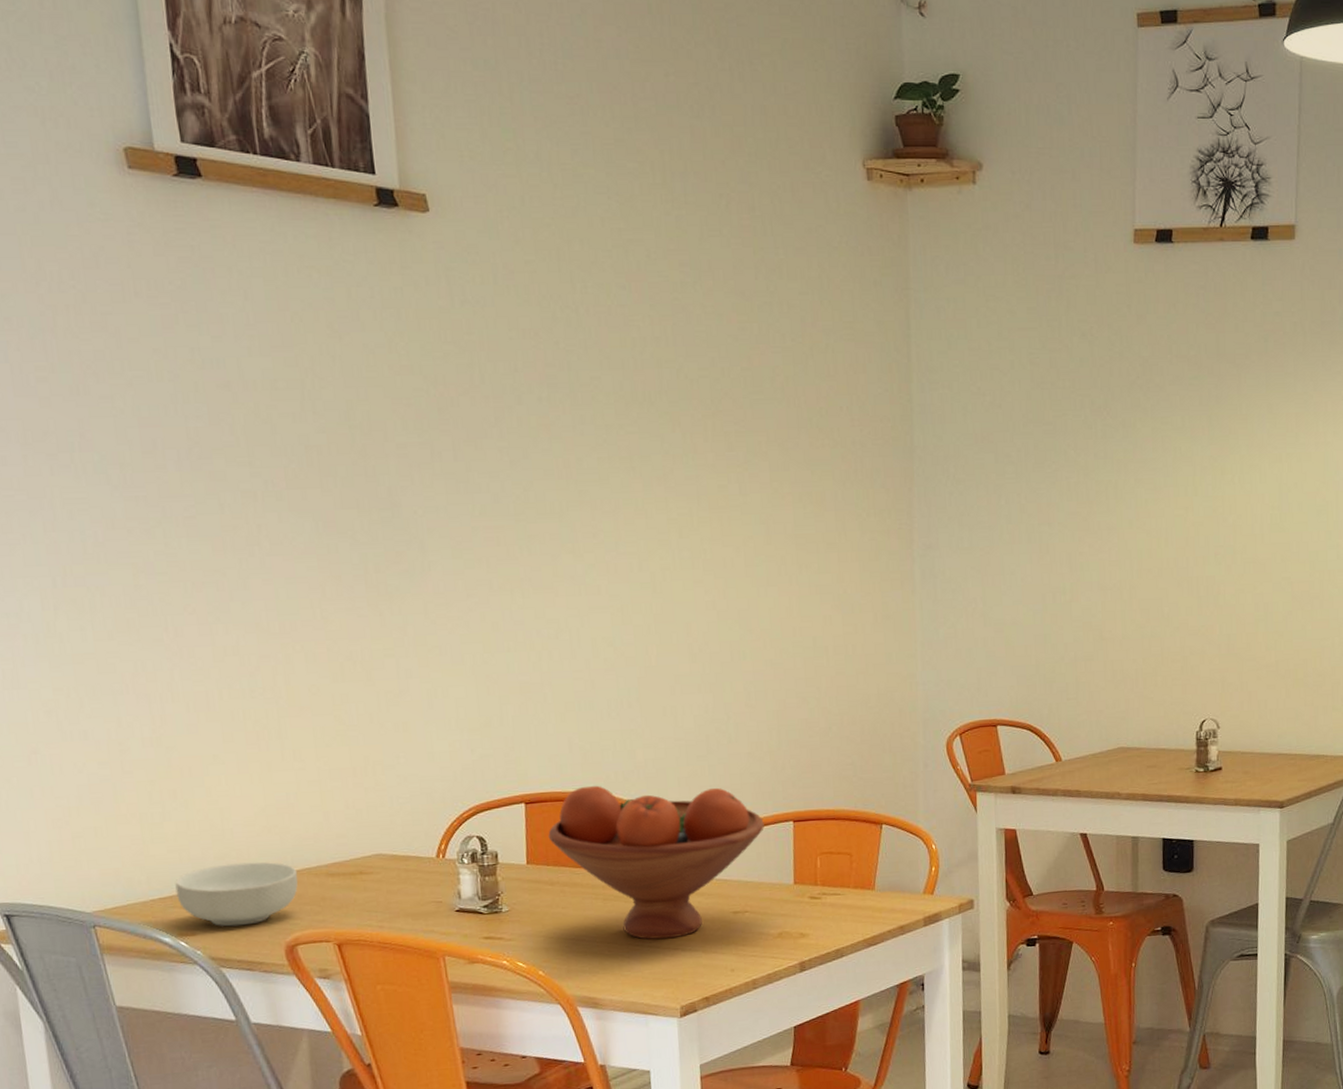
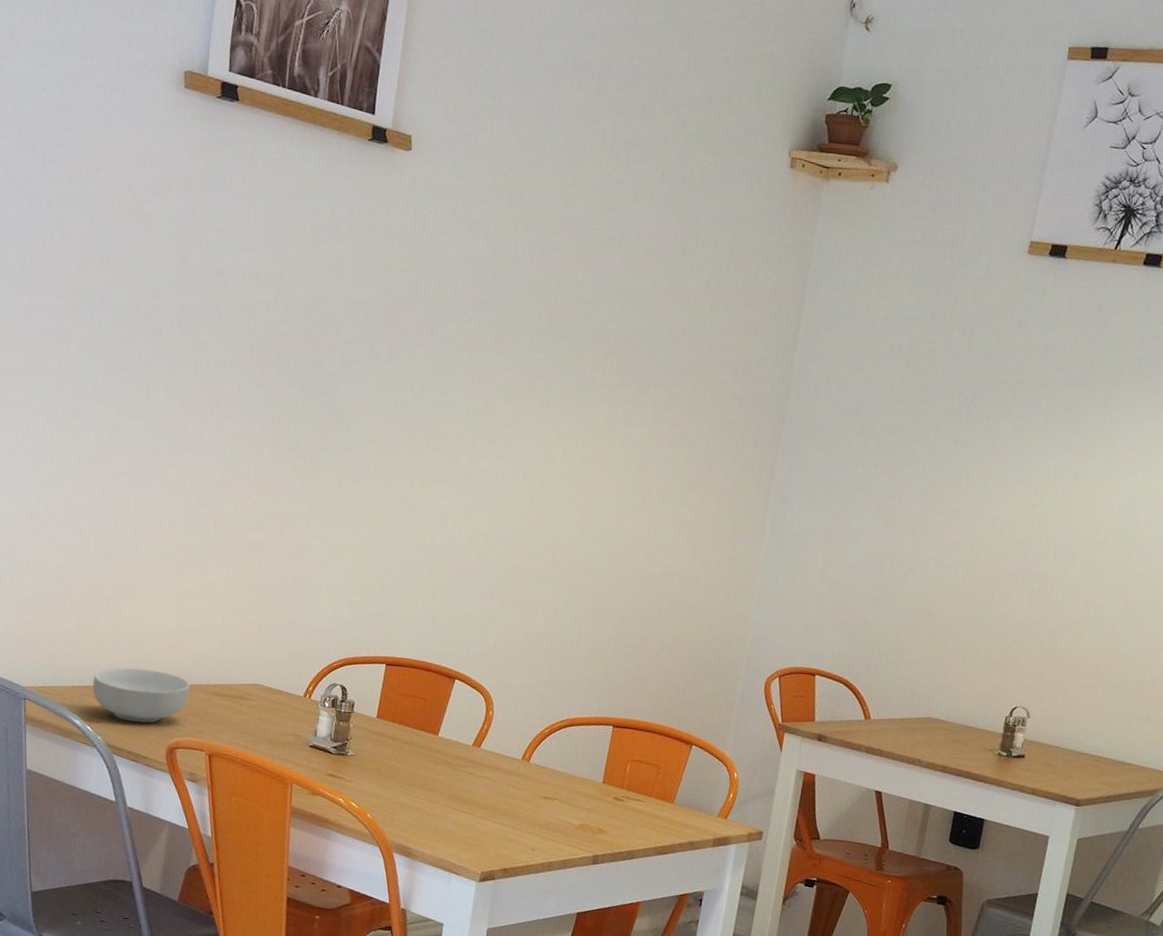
fruit bowl: present [548,785,764,940] -> none [399,659,587,810]

